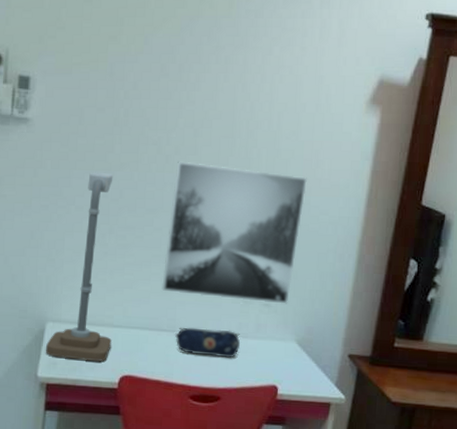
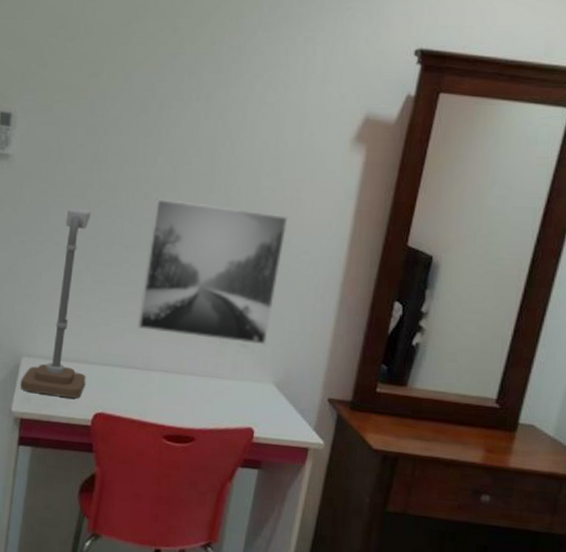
pencil case: present [175,327,241,358] -> none [150,366,217,399]

